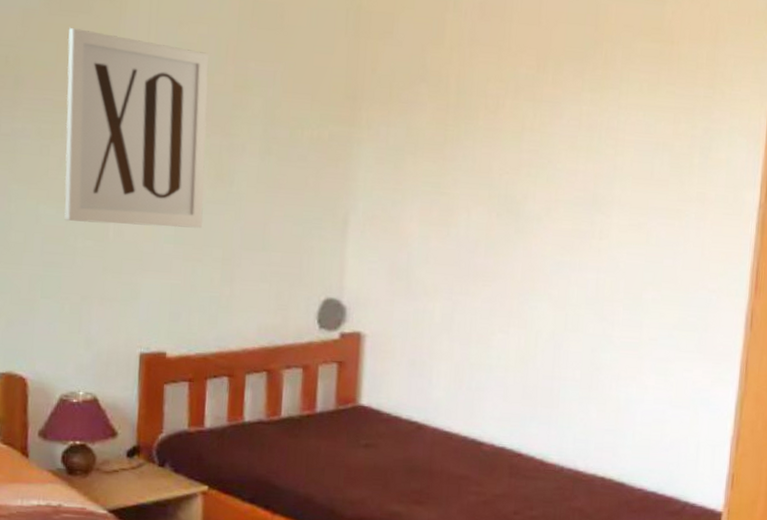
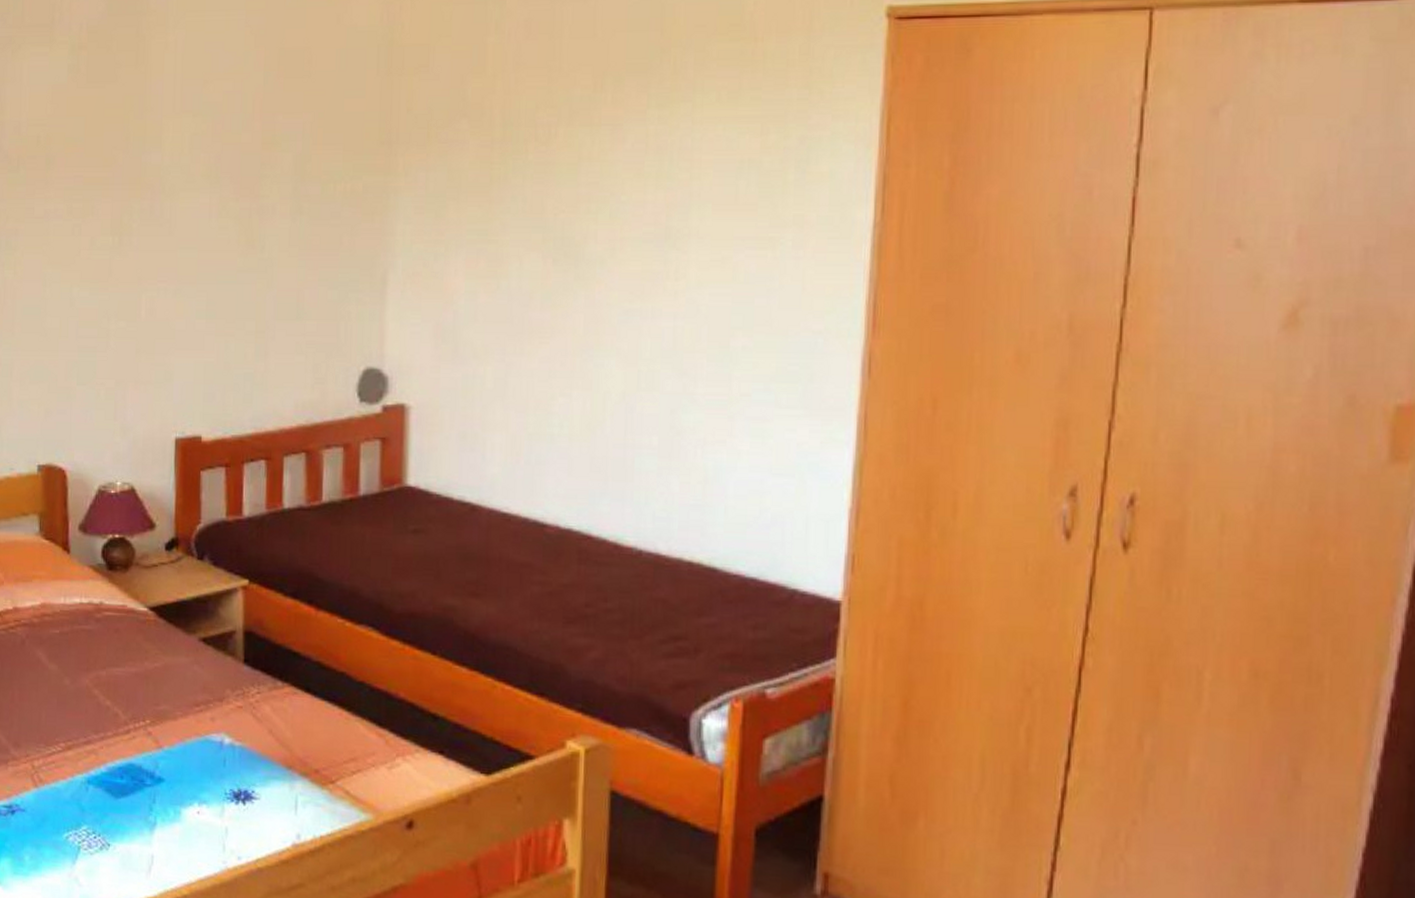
wall art: present [64,27,209,228] -> none [95,98,236,303]

